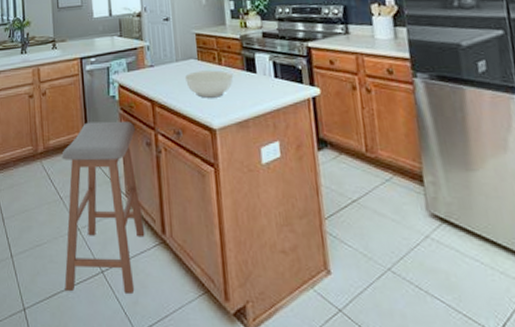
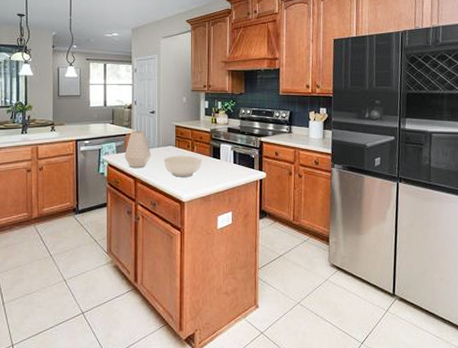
stool: present [61,121,145,293] -> none [50,193,121,329]
vase: none [137,42,170,89] -> present [124,131,152,169]

